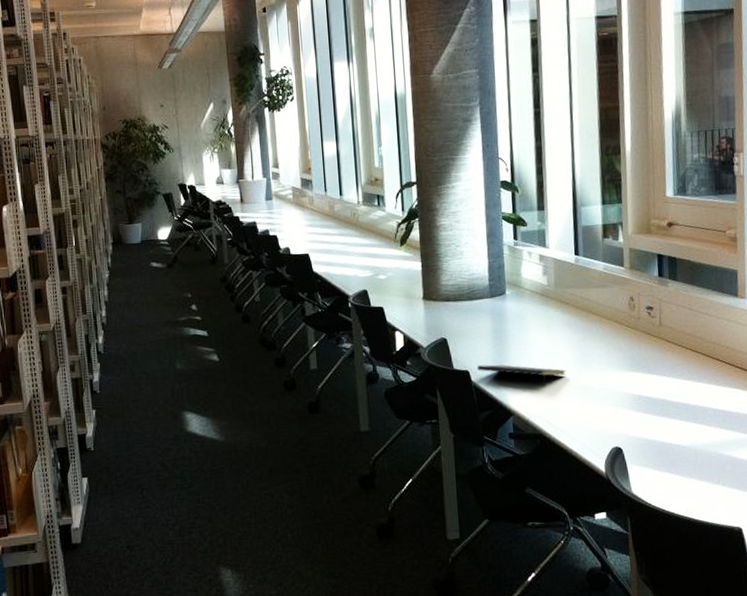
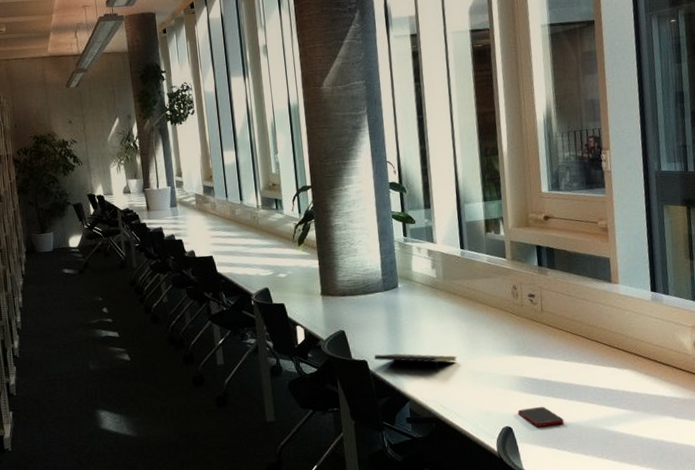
cell phone: none [629,427,679,449] -> present [517,407,564,427]

